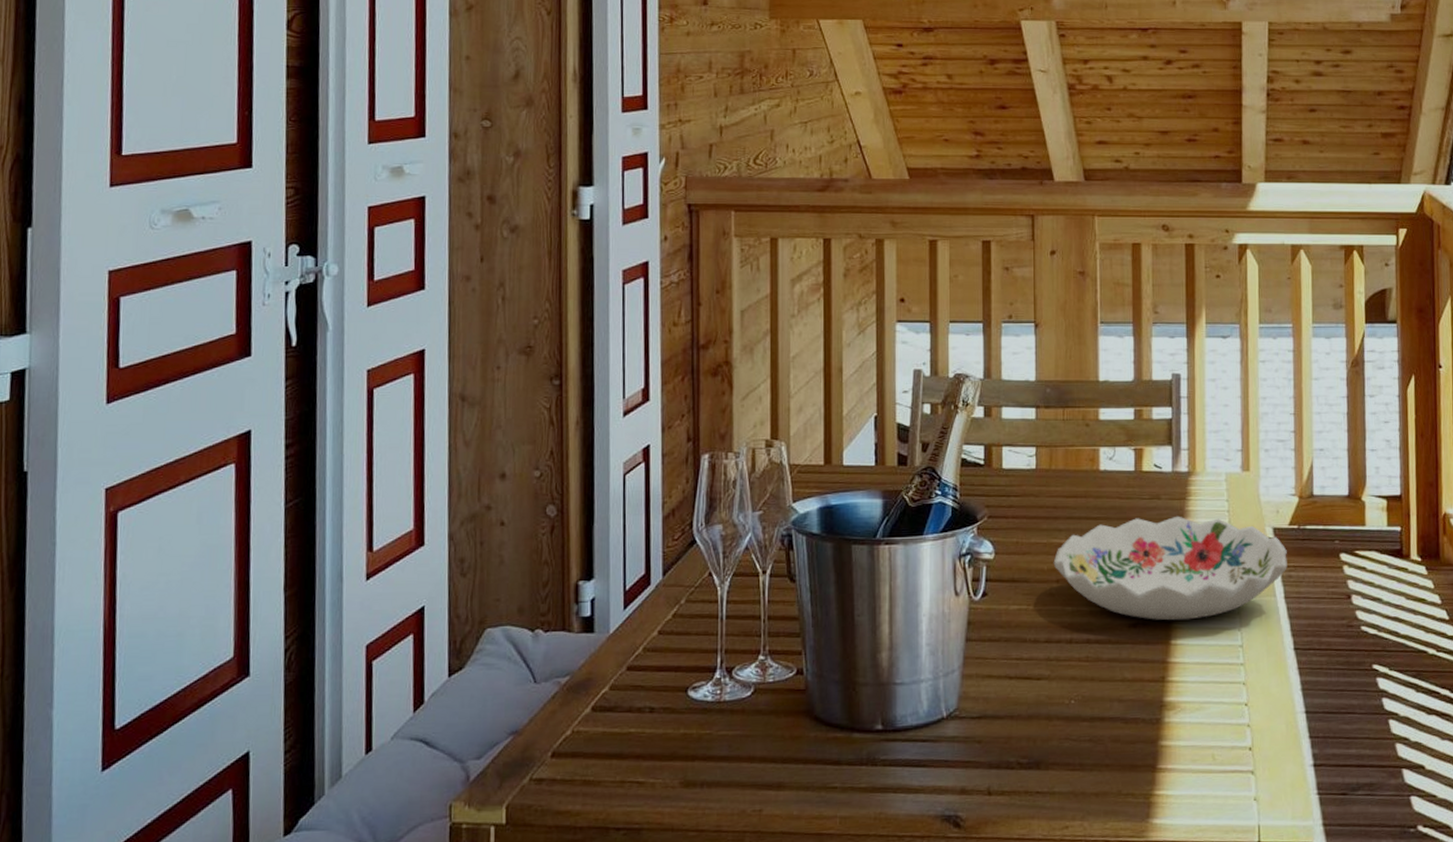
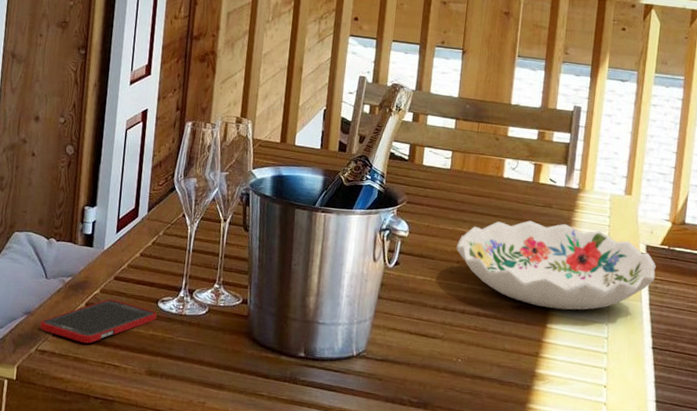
cell phone: none [532,697,688,760] -> present [40,299,157,344]

